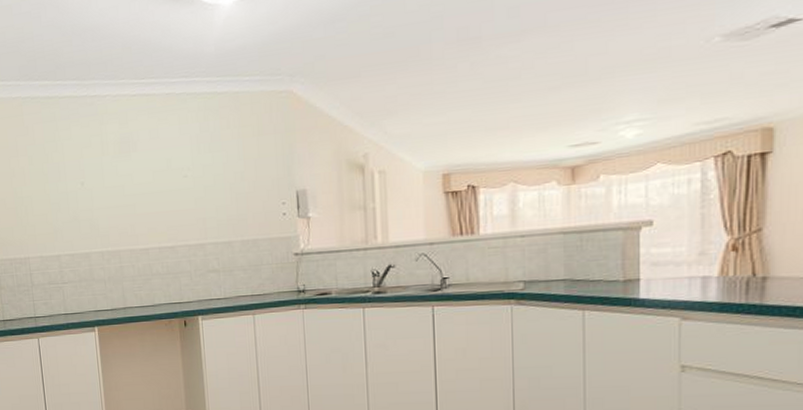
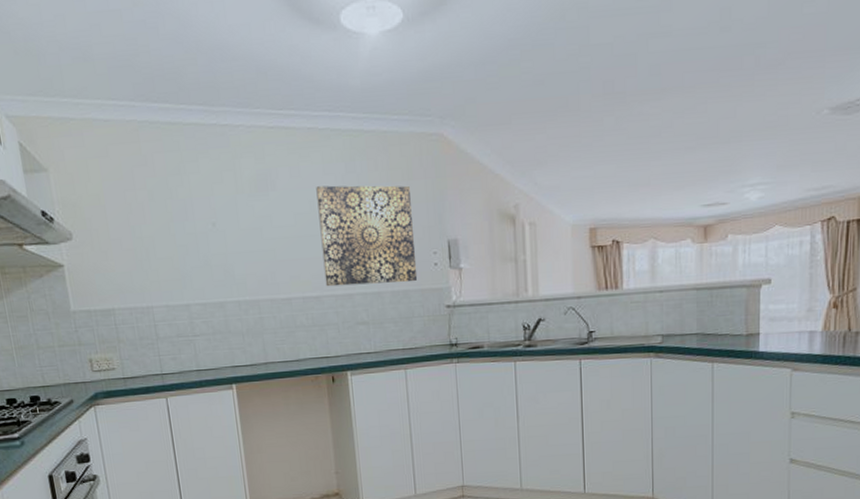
wall art: none [173,141,267,238] -> present [316,185,418,287]

